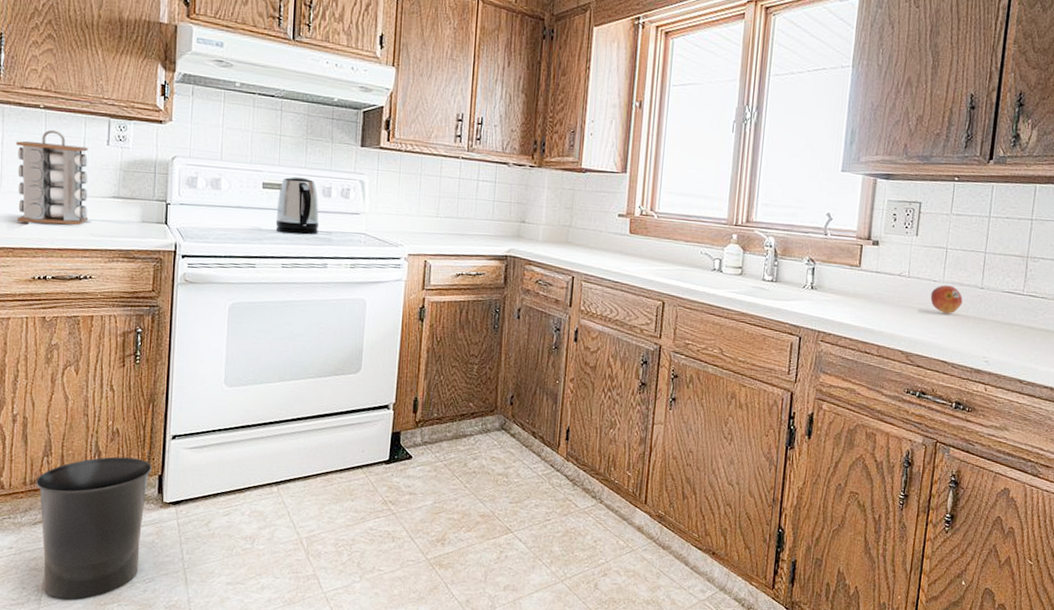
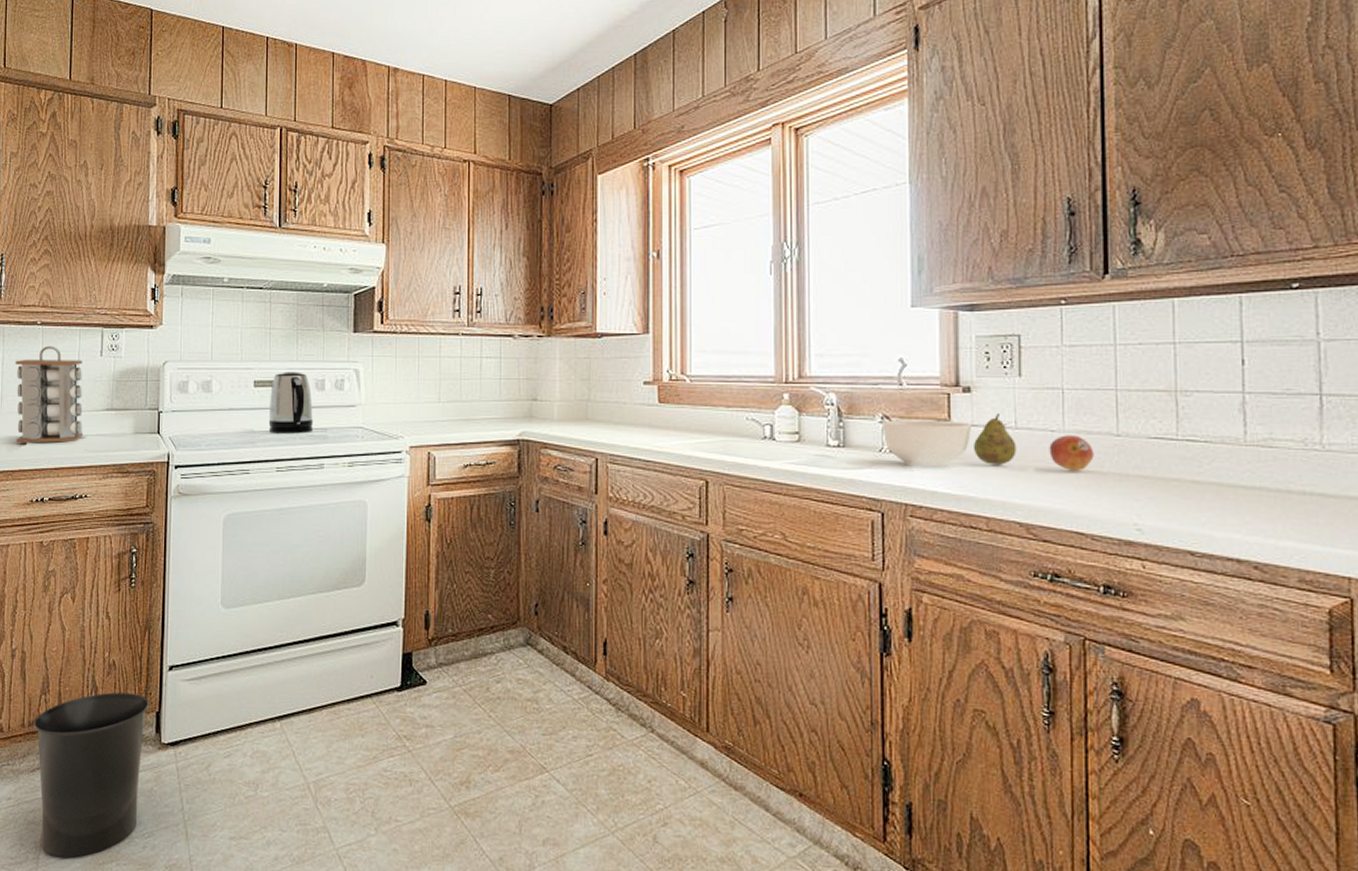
bowl: none [807,262,876,304] -> present [881,420,972,467]
fruit: none [874,263,907,306] -> present [973,412,1017,466]

